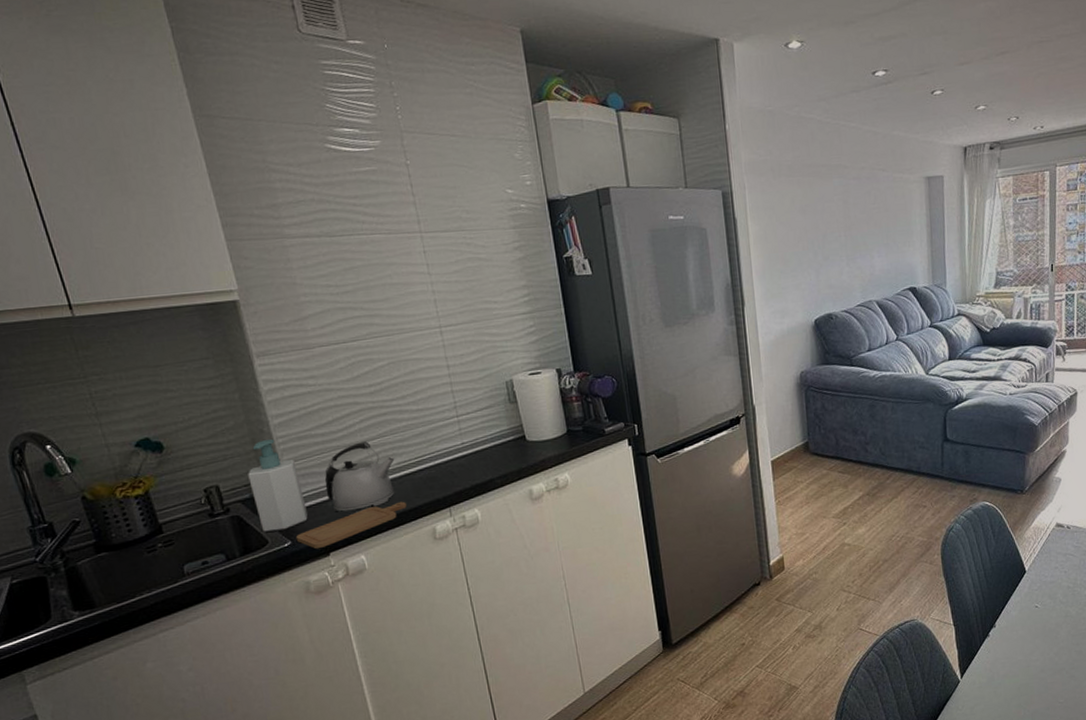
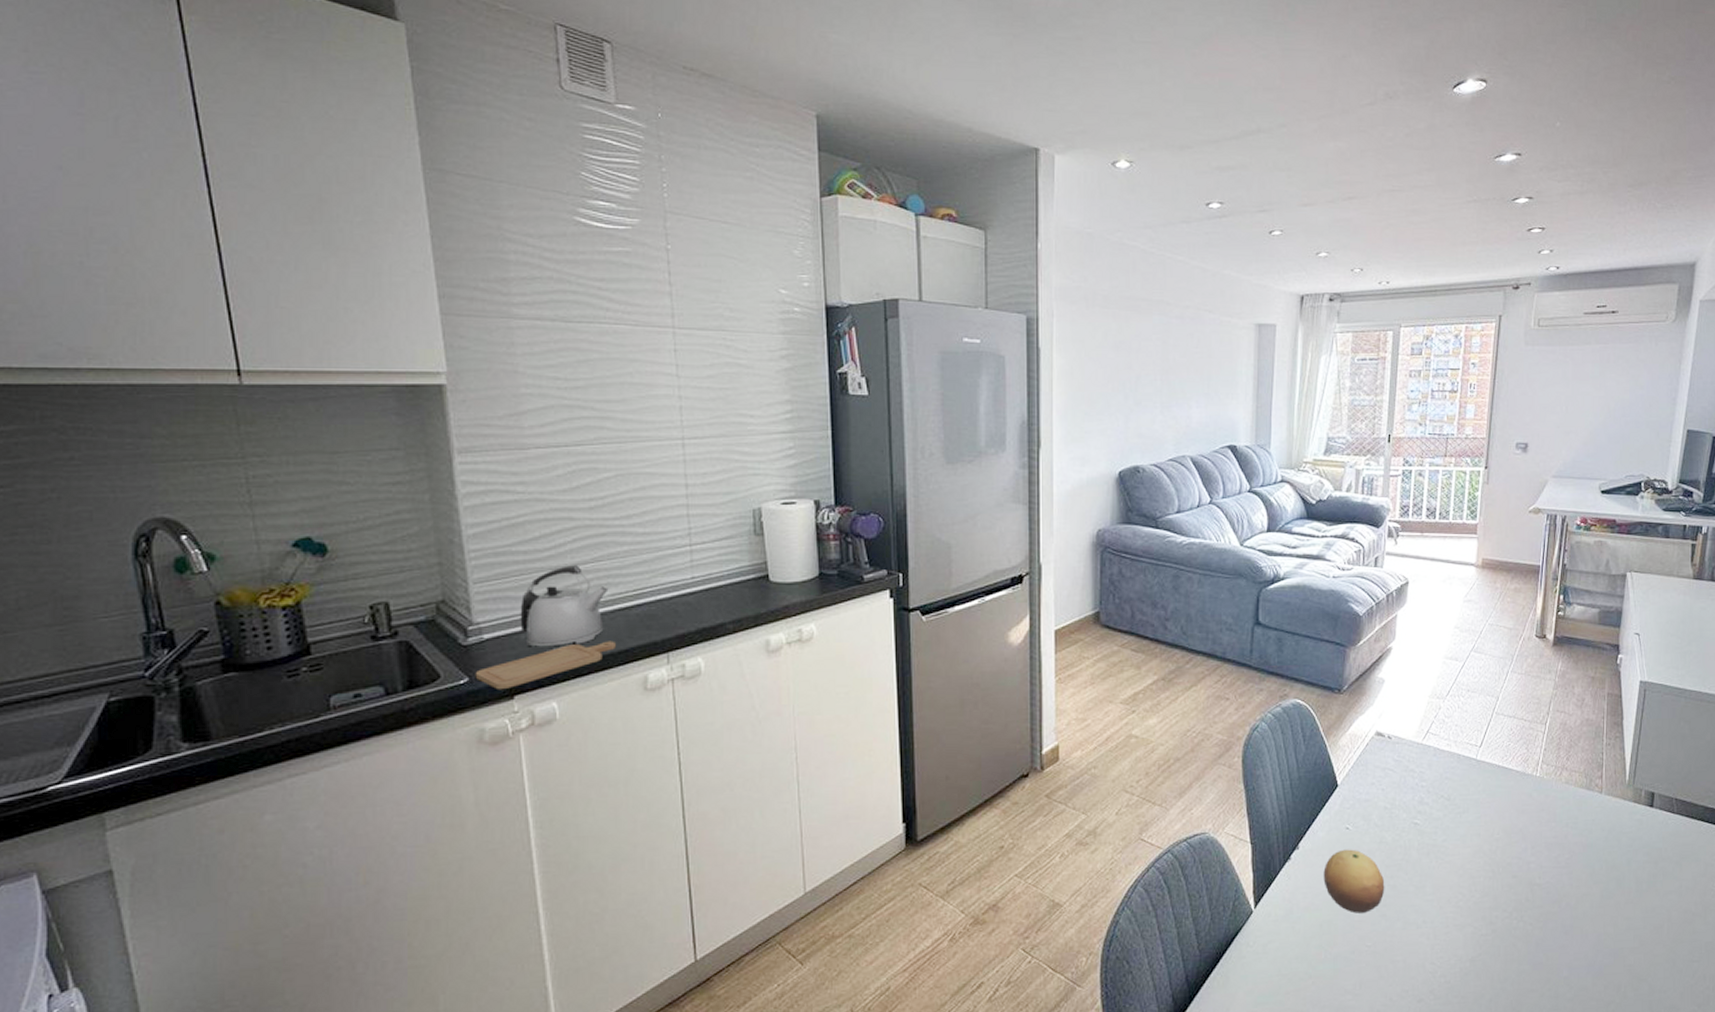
soap bottle: present [248,439,308,532] -> none [427,553,493,664]
fruit: none [1018,623,1073,677] -> present [1323,849,1385,914]

